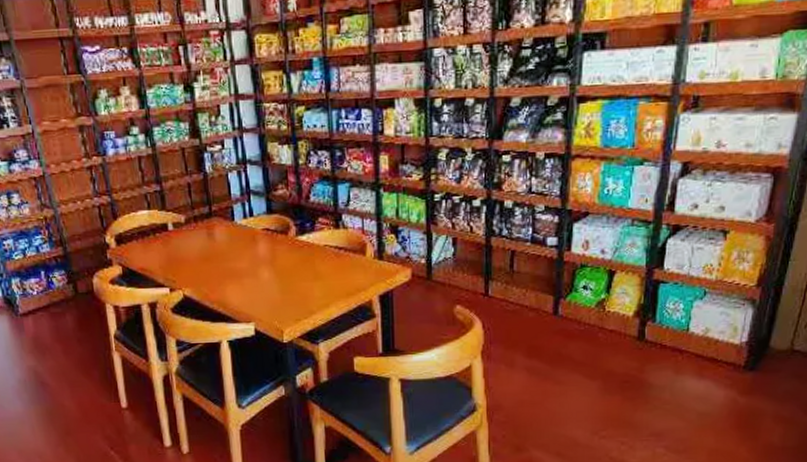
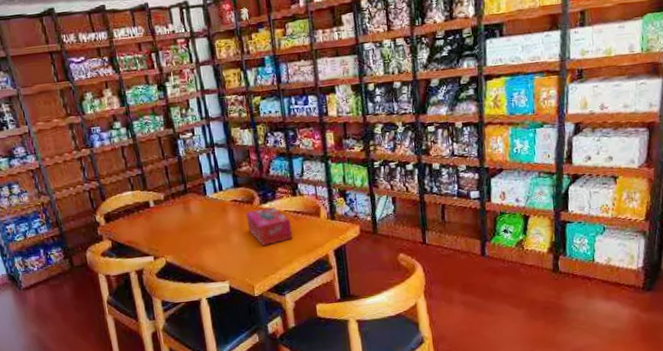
tissue box: none [279,239,332,286] -> present [245,206,293,247]

